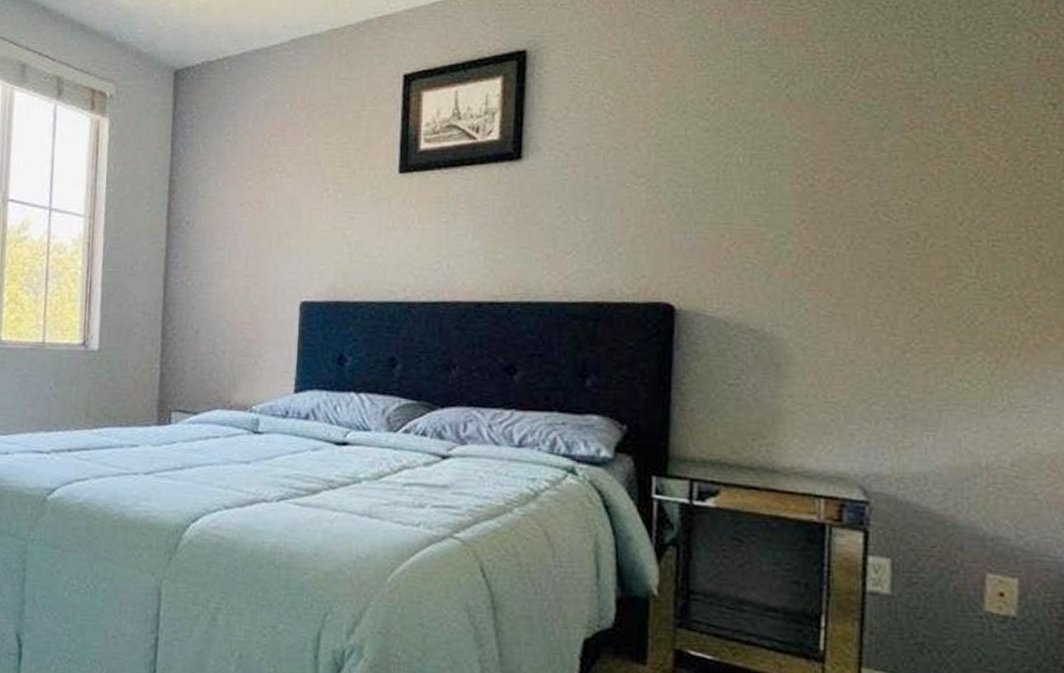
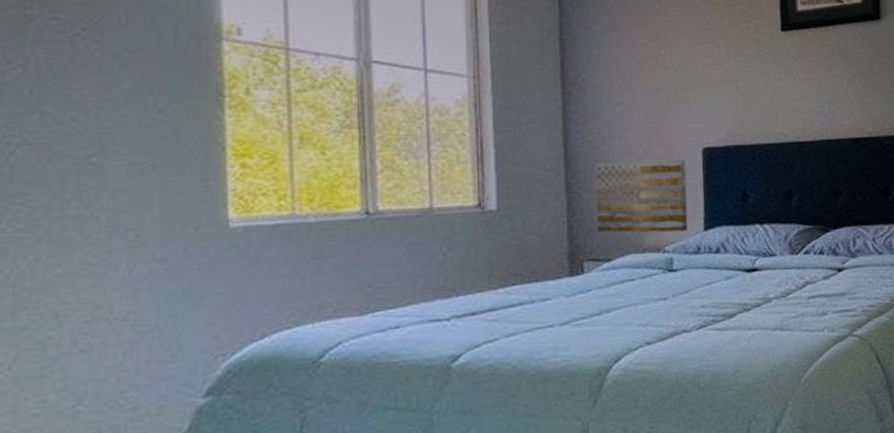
wall art: none [188,310,282,392] -> present [595,159,688,233]

